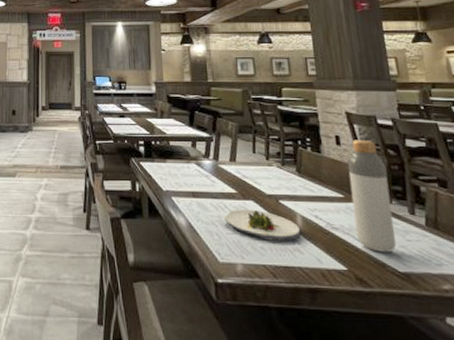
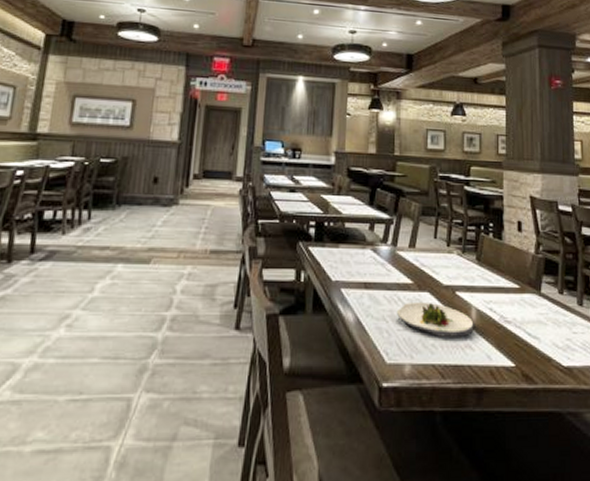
bottle: present [347,139,397,252] -> none [526,226,564,346]

